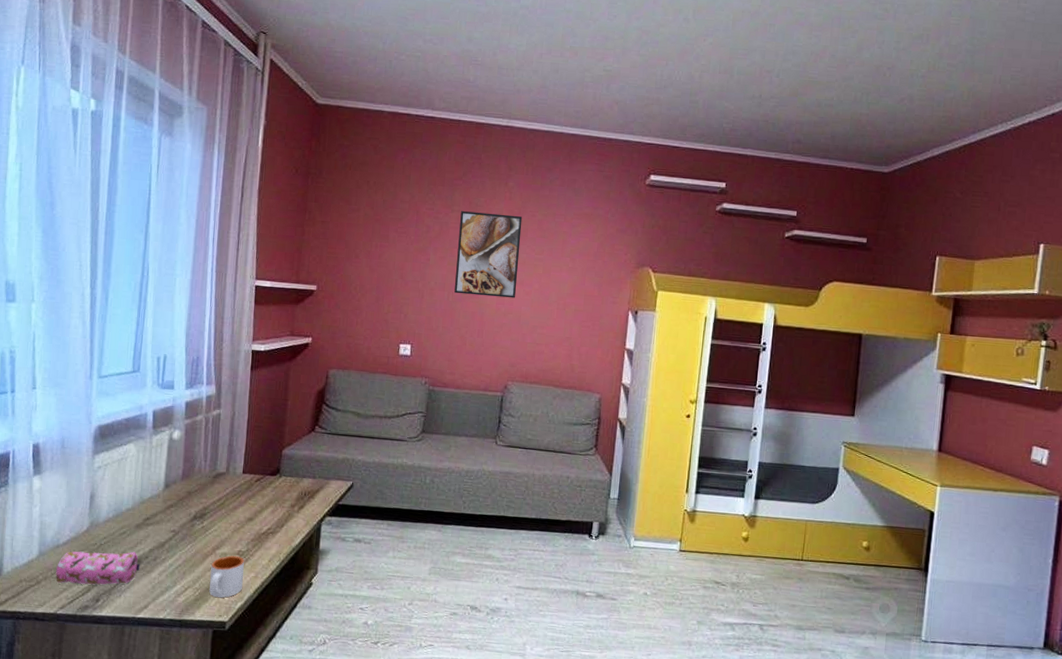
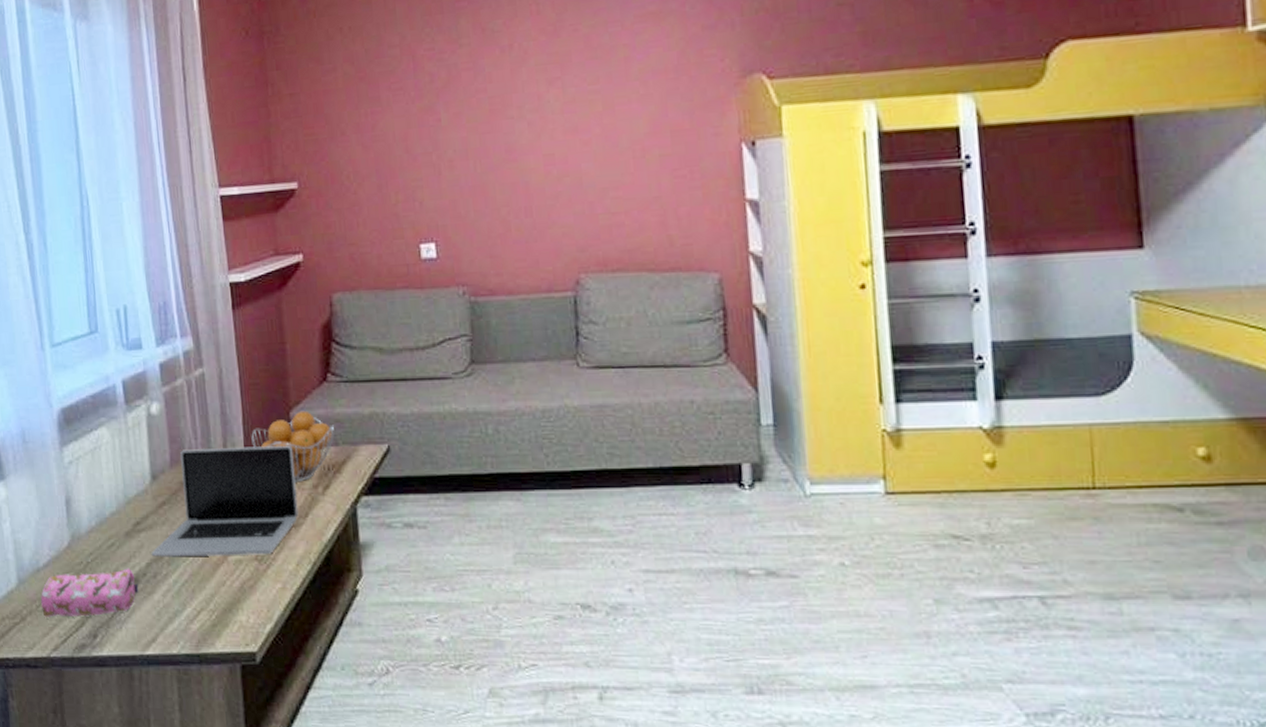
laptop: none [154,468,280,552] -> present [151,446,299,557]
mug: present [209,555,244,598] -> none [225,562,269,621]
fruit basket: none [249,450,315,502] -> present [251,410,335,482]
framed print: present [454,211,523,298] -> none [472,35,570,161]

